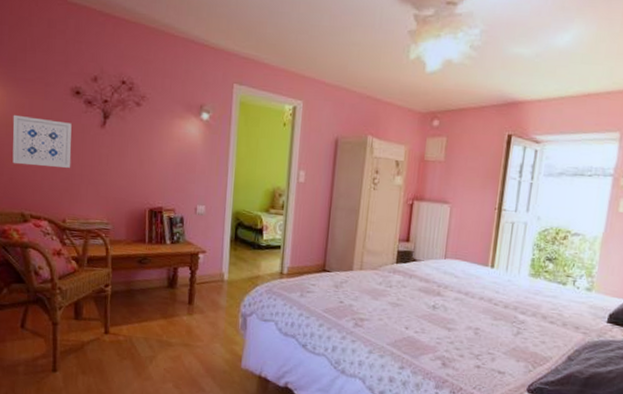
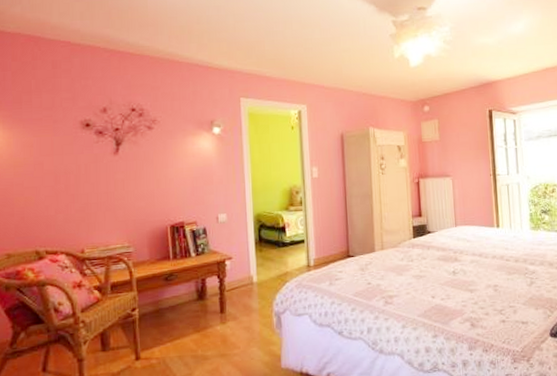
wall art: present [12,114,72,168] -> none [21,154,86,203]

